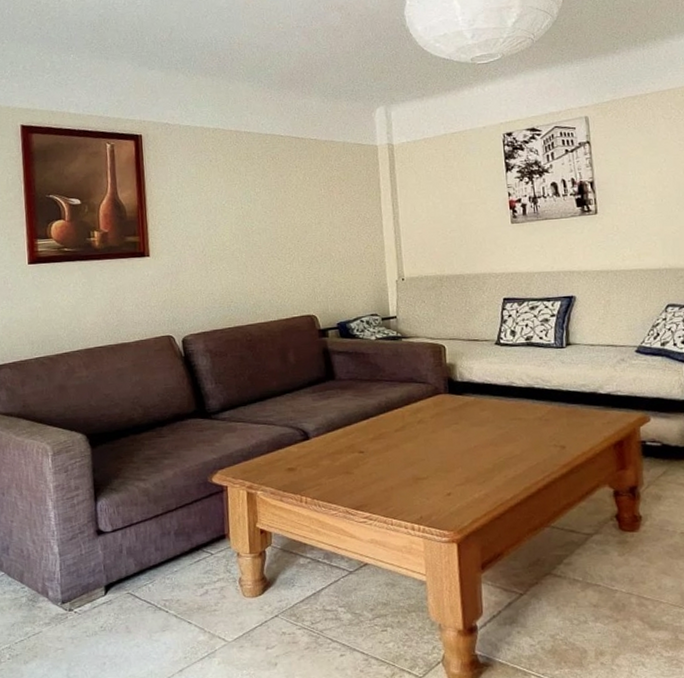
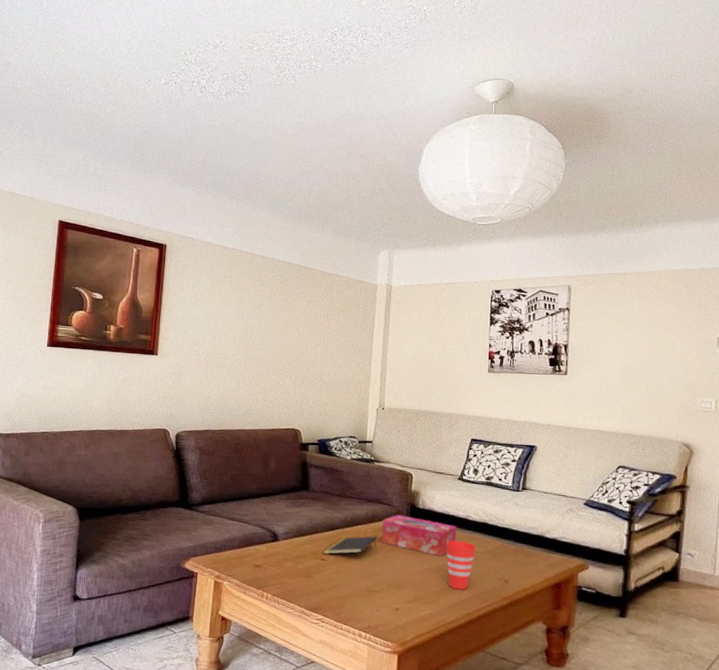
notepad: none [359,418,417,446] -> present [322,536,378,554]
tissue box: none [419,392,502,430] -> present [381,515,457,556]
cup: none [492,410,526,464] -> present [446,540,476,590]

